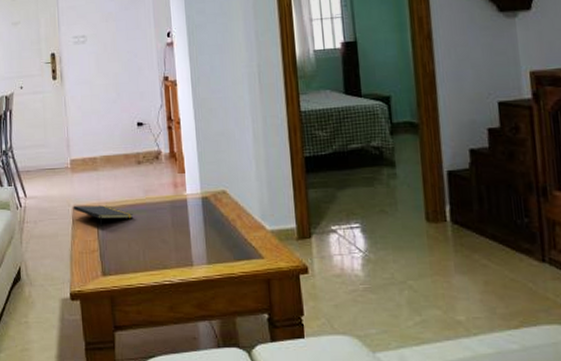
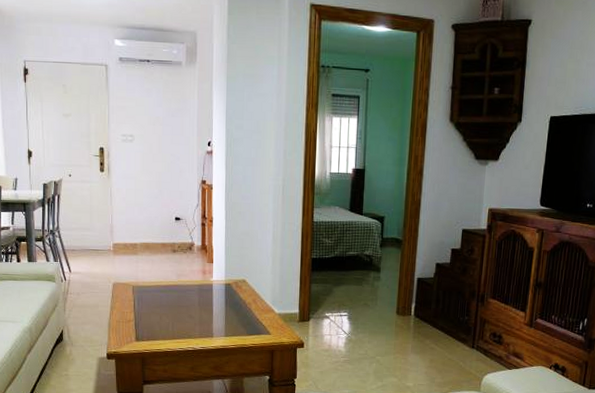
notepad: present [73,205,134,226] -> none [113,283,167,301]

